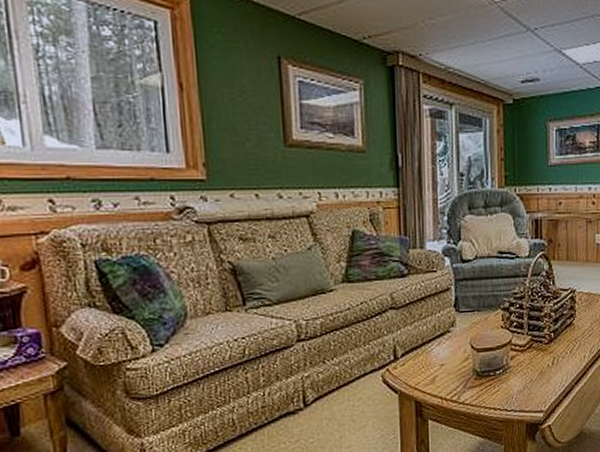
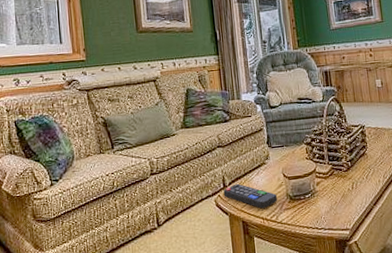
remote control: none [393,355,462,387] -> present [223,183,278,209]

